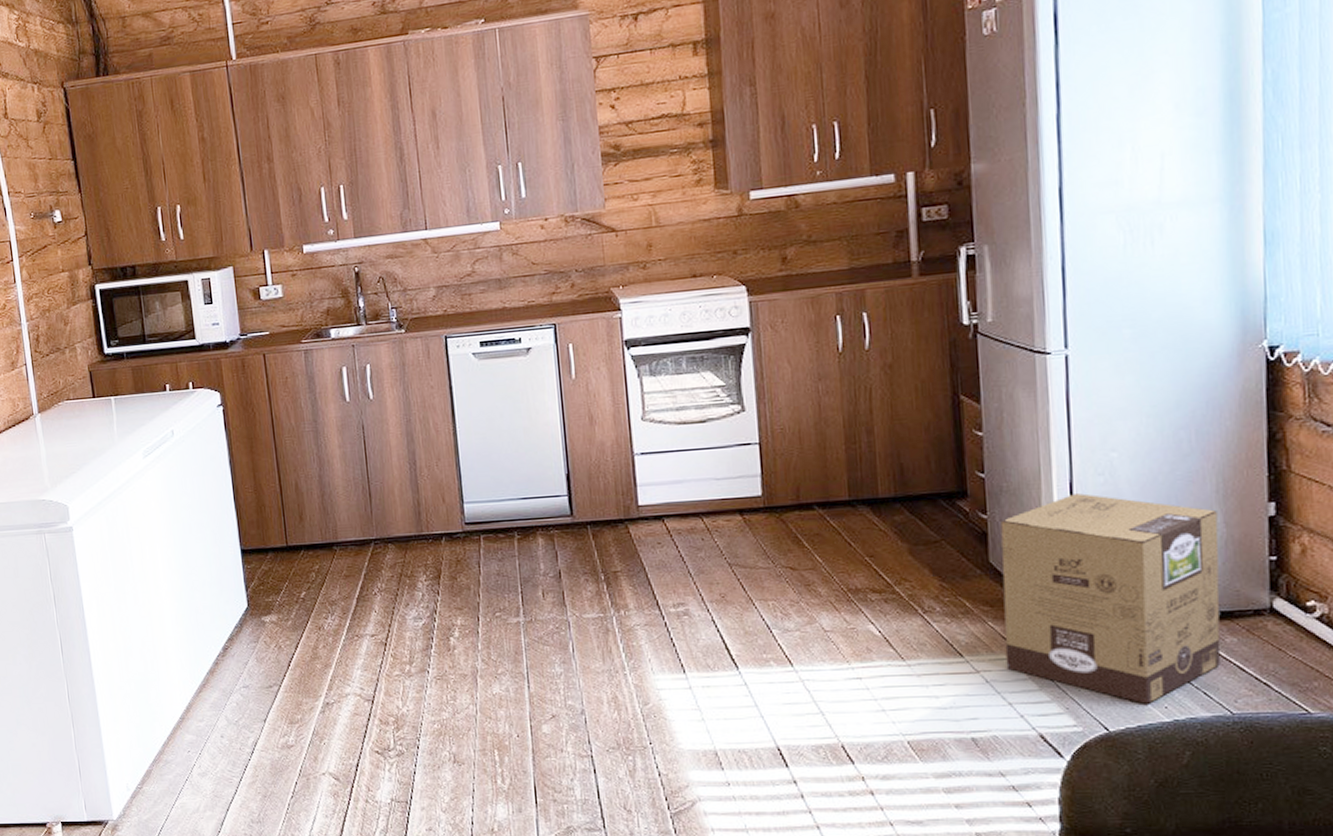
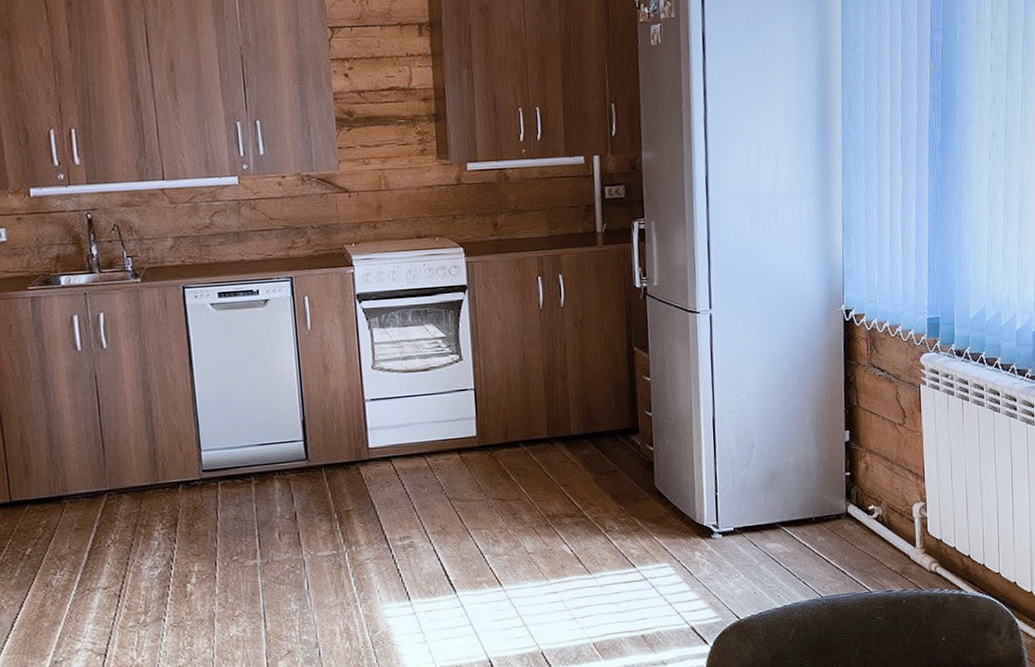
cardboard box: present [1000,493,1221,704] -> none [663,427,814,595]

